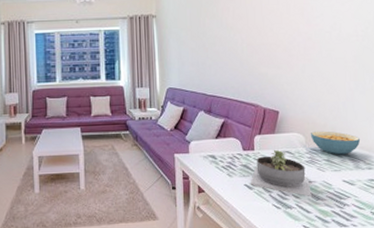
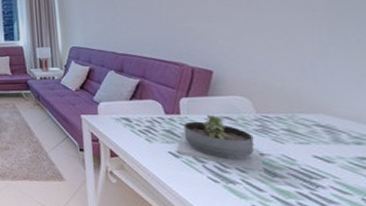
cereal bowl: present [311,131,361,155] -> none [261,94,342,124]

